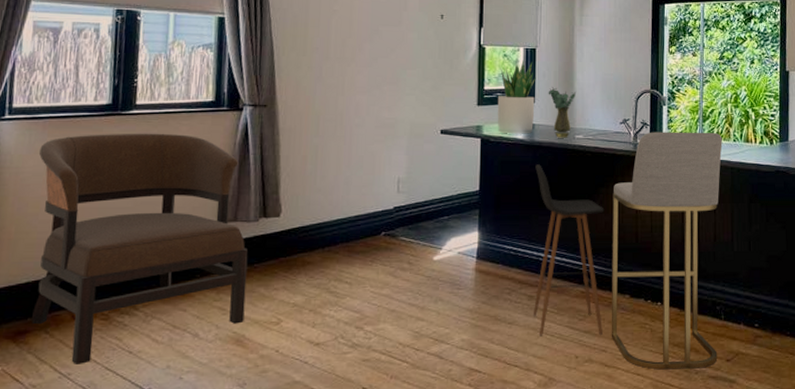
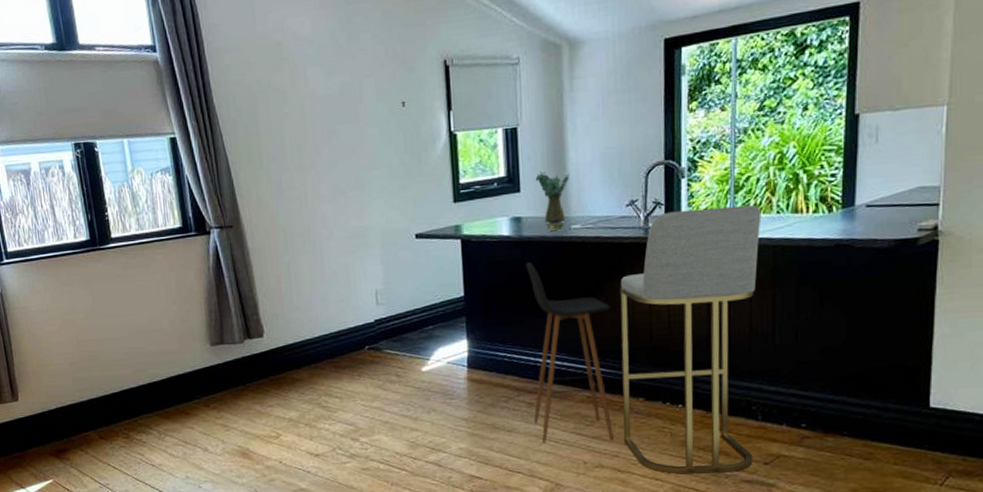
armchair: present [32,133,248,364] -> none [39,263,246,476]
planter: present [497,60,536,134] -> none [476,143,521,232]

